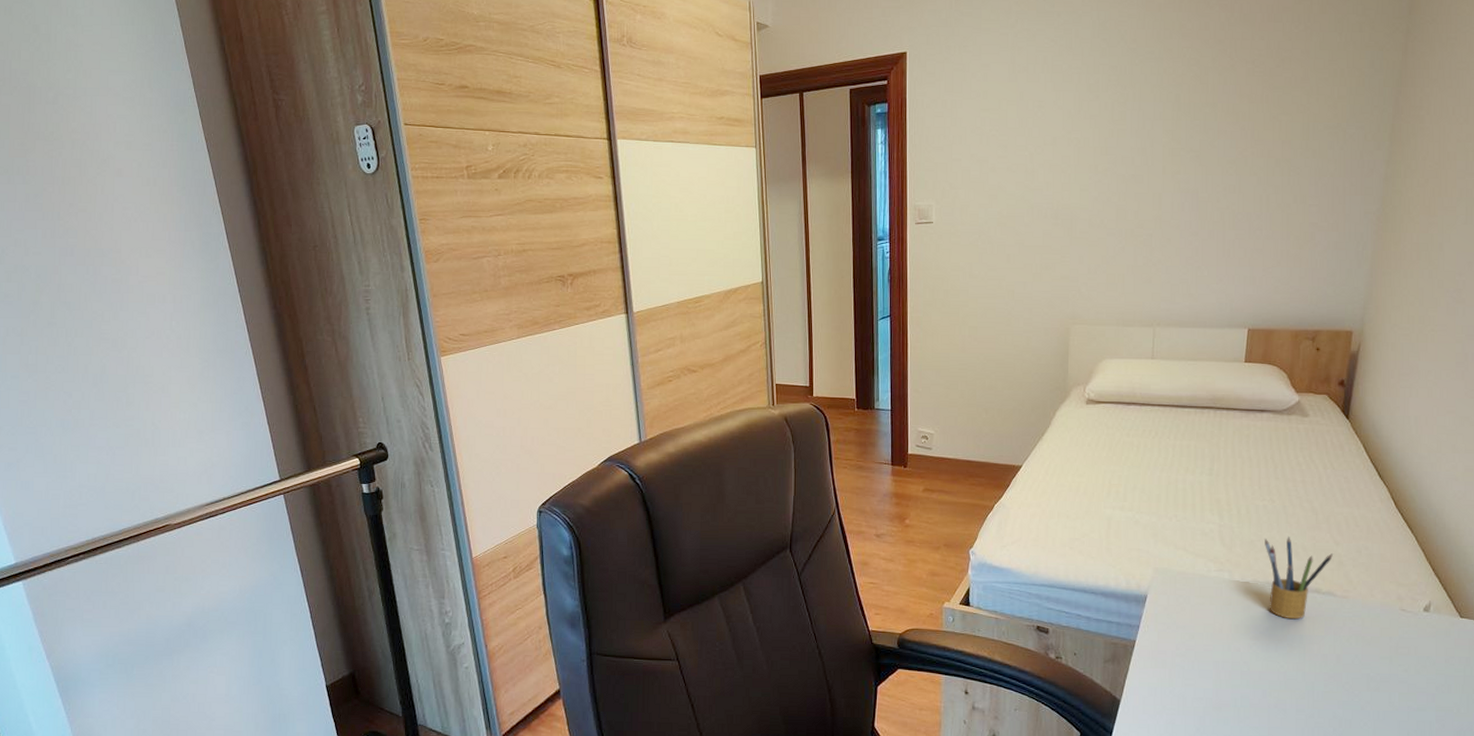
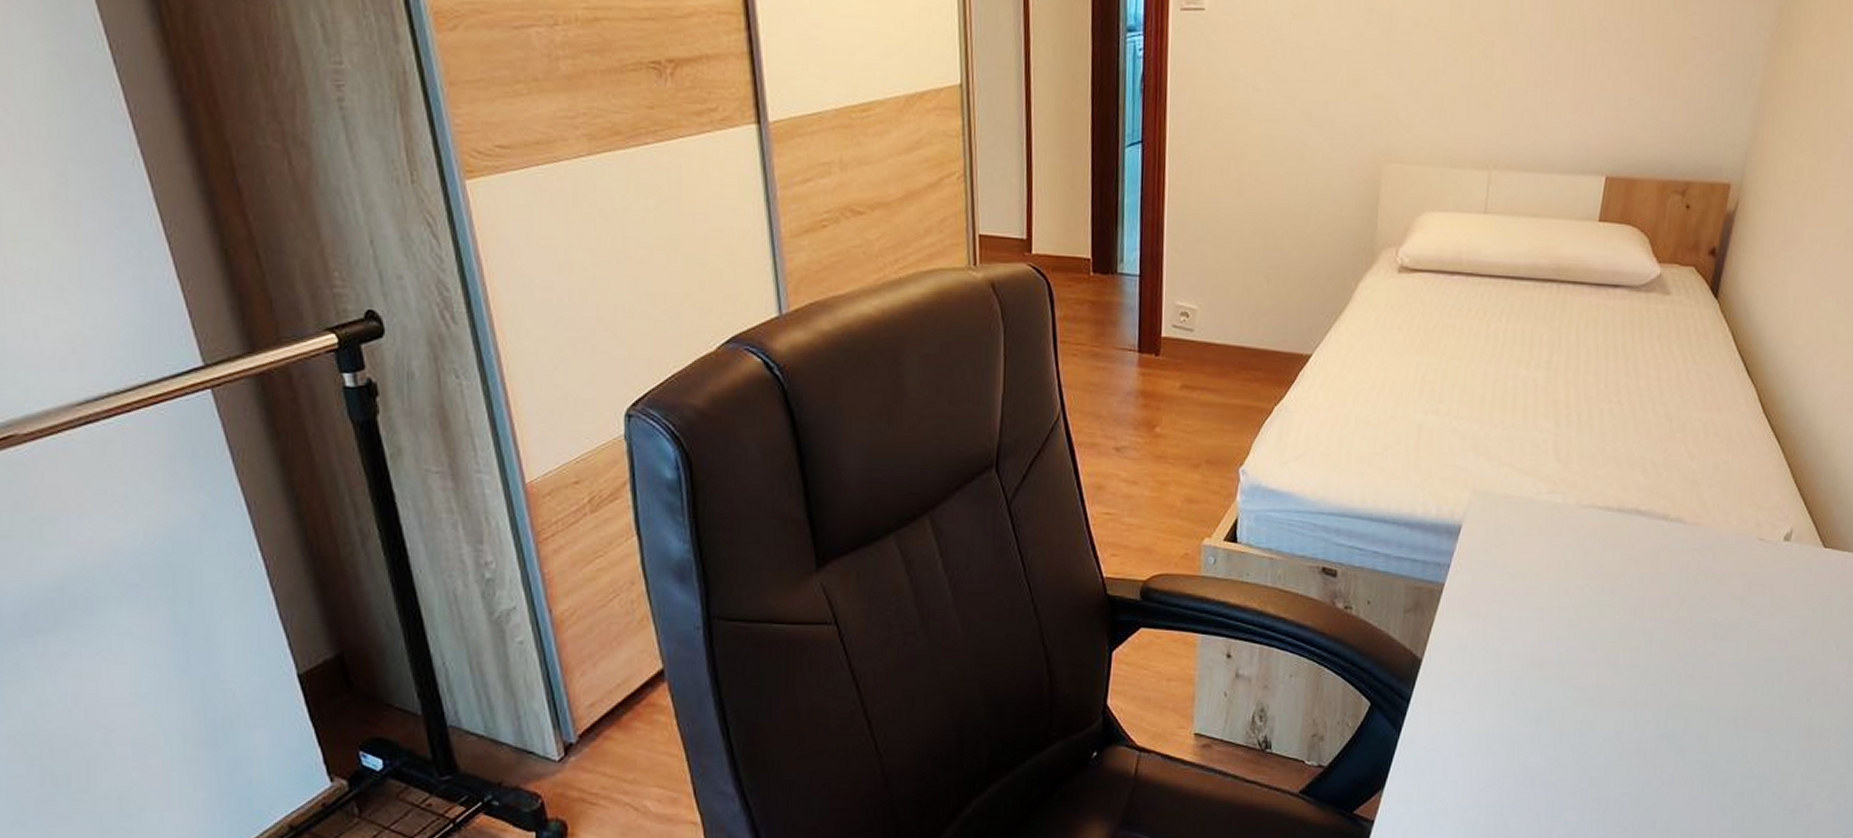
pencil box: present [1265,536,1334,620] -> none [1607,449,1688,553]

